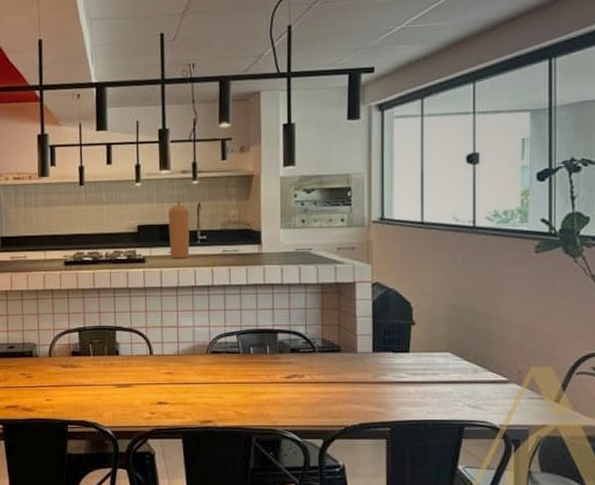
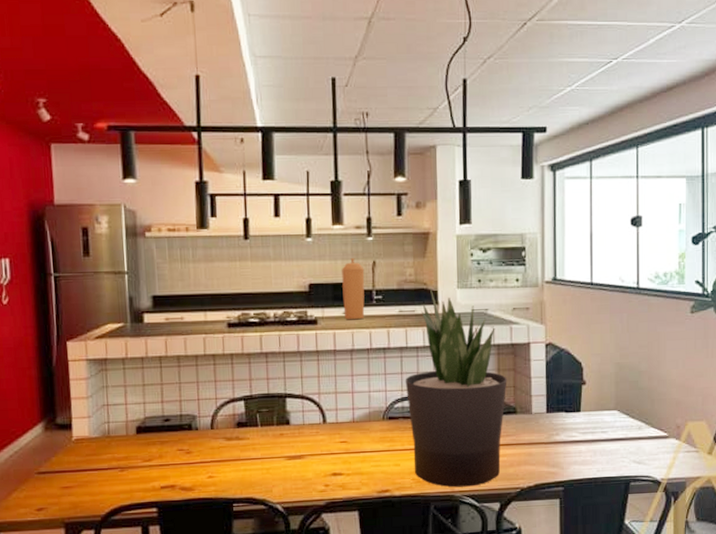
planter: none [228,228,331,422] -> present [405,287,507,487]

